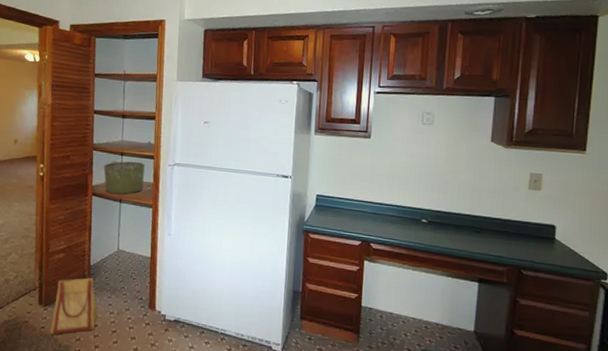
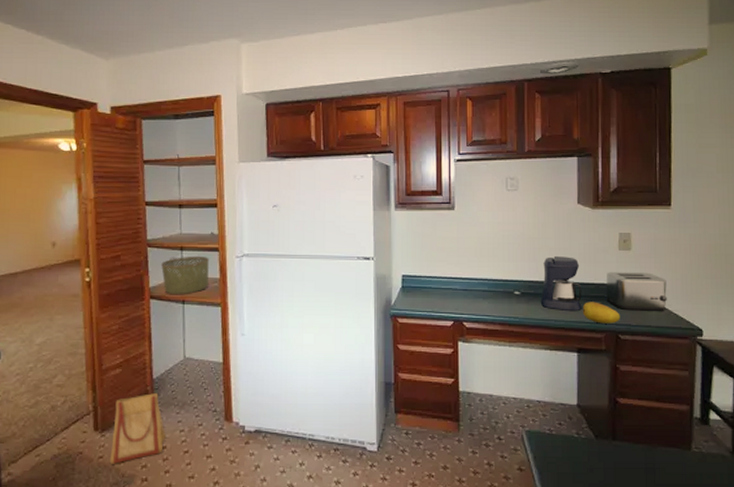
coffee maker: none [446,189,488,244] -> present [540,255,582,312]
fruit: none [487,235,525,259] -> present [582,302,621,324]
toaster: none [511,209,574,252] -> present [606,272,667,311]

